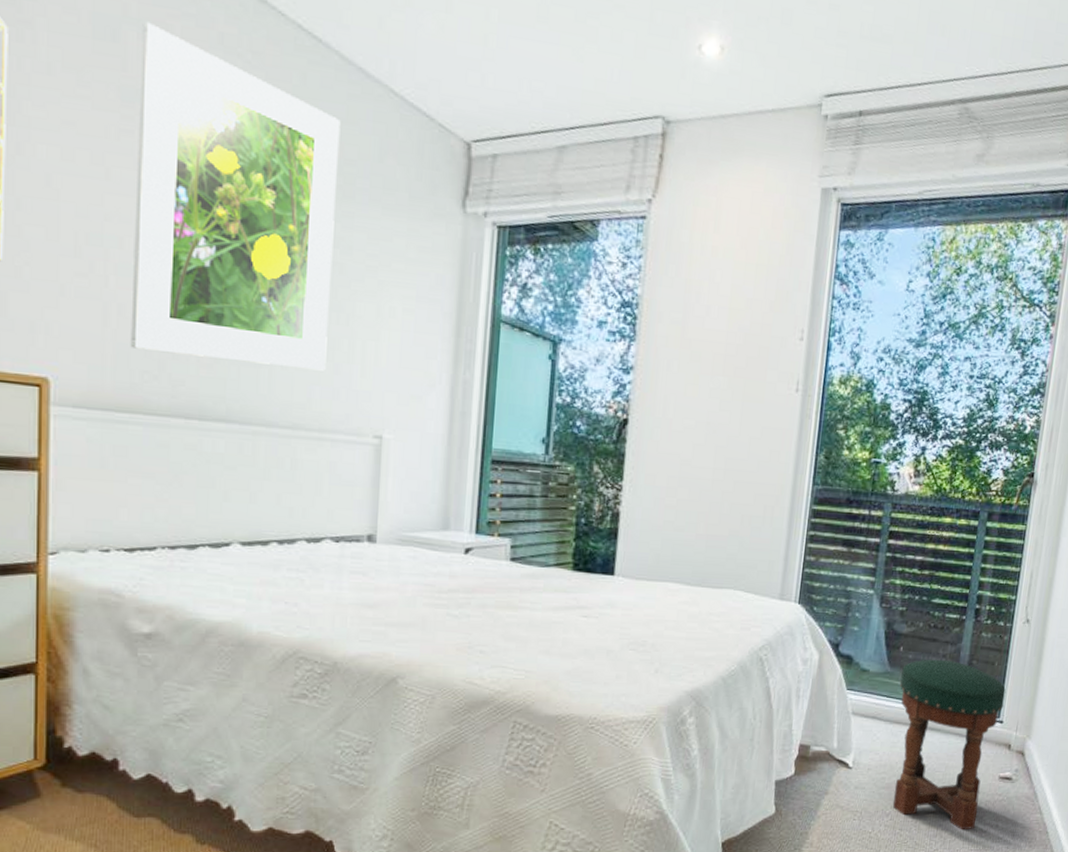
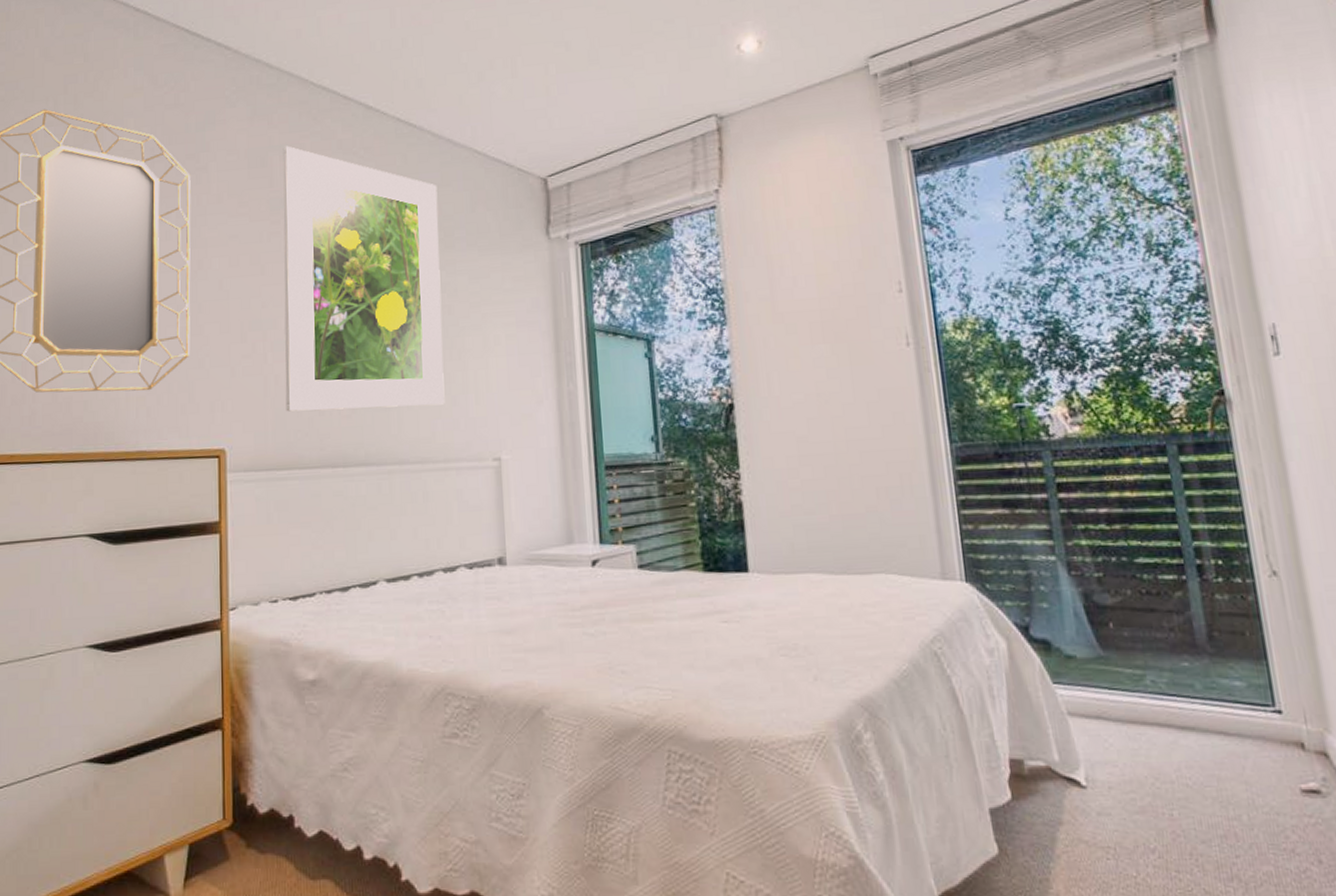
stool: present [893,659,1006,830] -> none [1119,634,1288,871]

